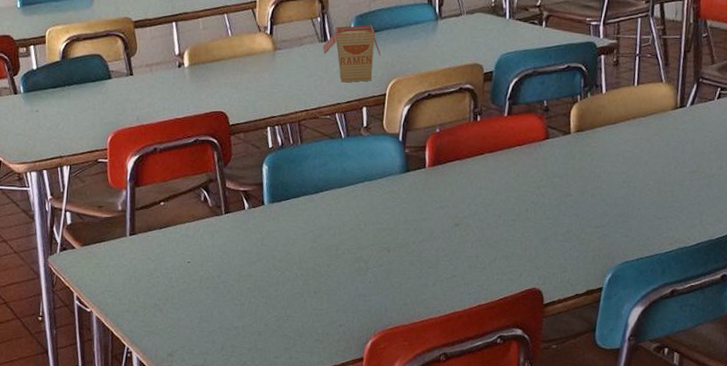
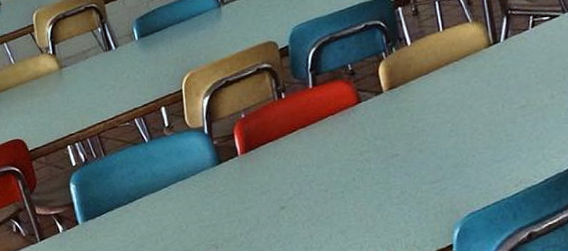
food container: present [322,25,381,83] -> none [107,25,170,87]

